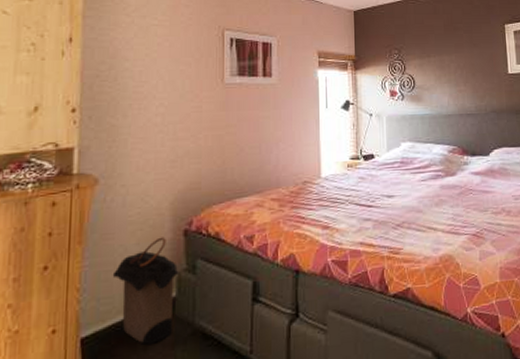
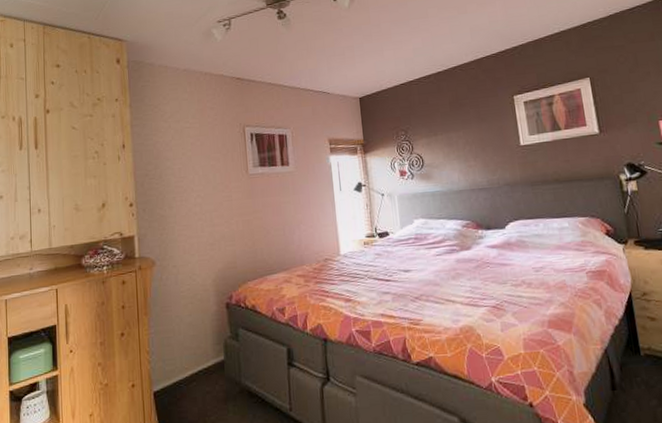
laundry hamper: present [112,237,181,345] -> none [172,309,226,400]

